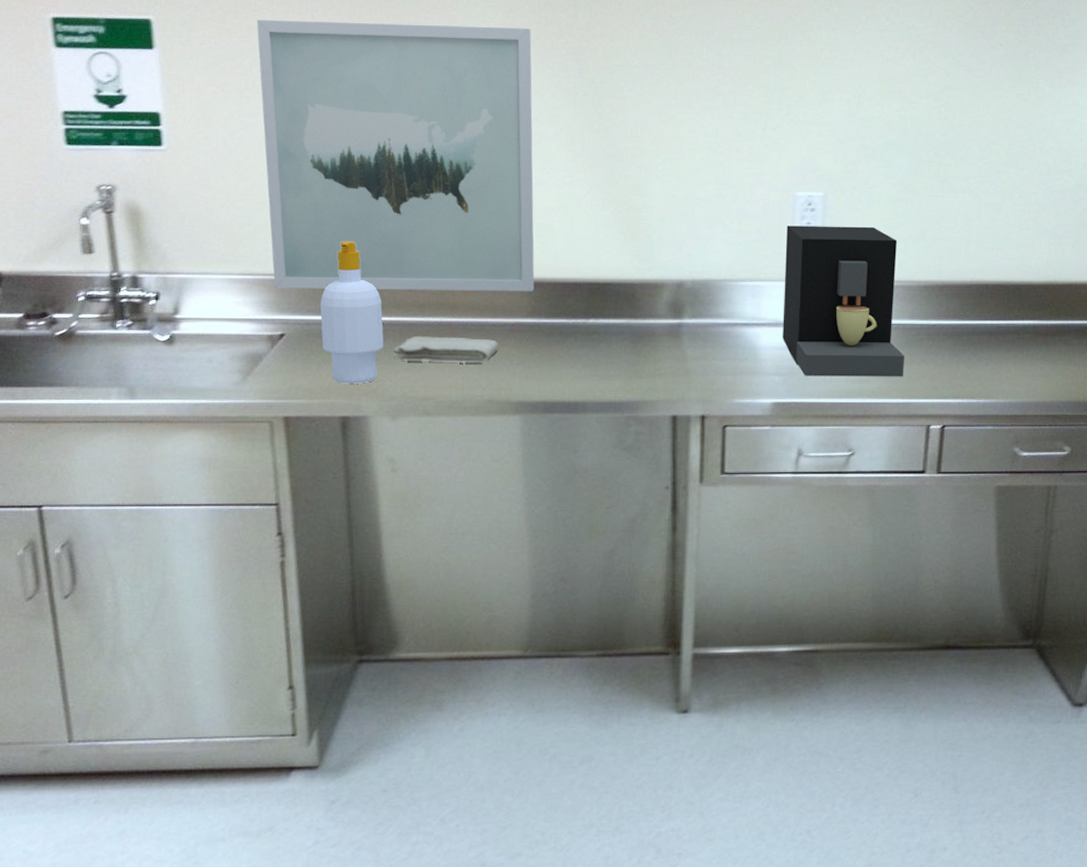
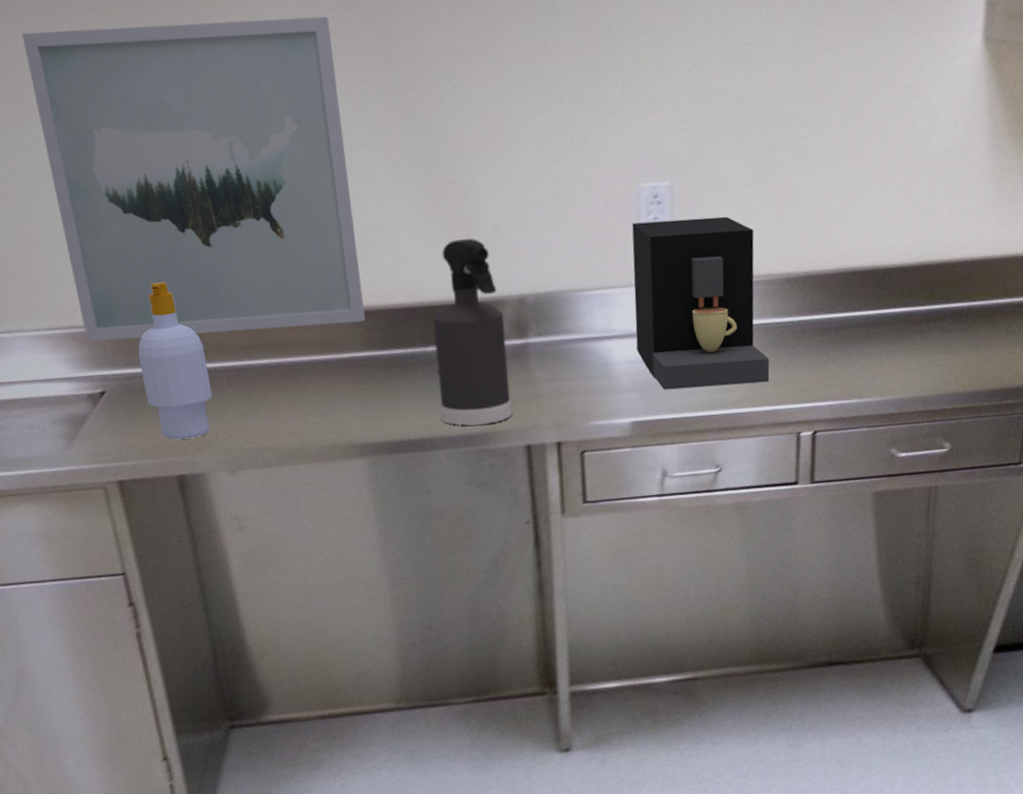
washcloth: present [393,336,499,364] -> none [223,378,335,410]
spray bottle: none [595,226,663,393] -> present [433,238,513,426]

